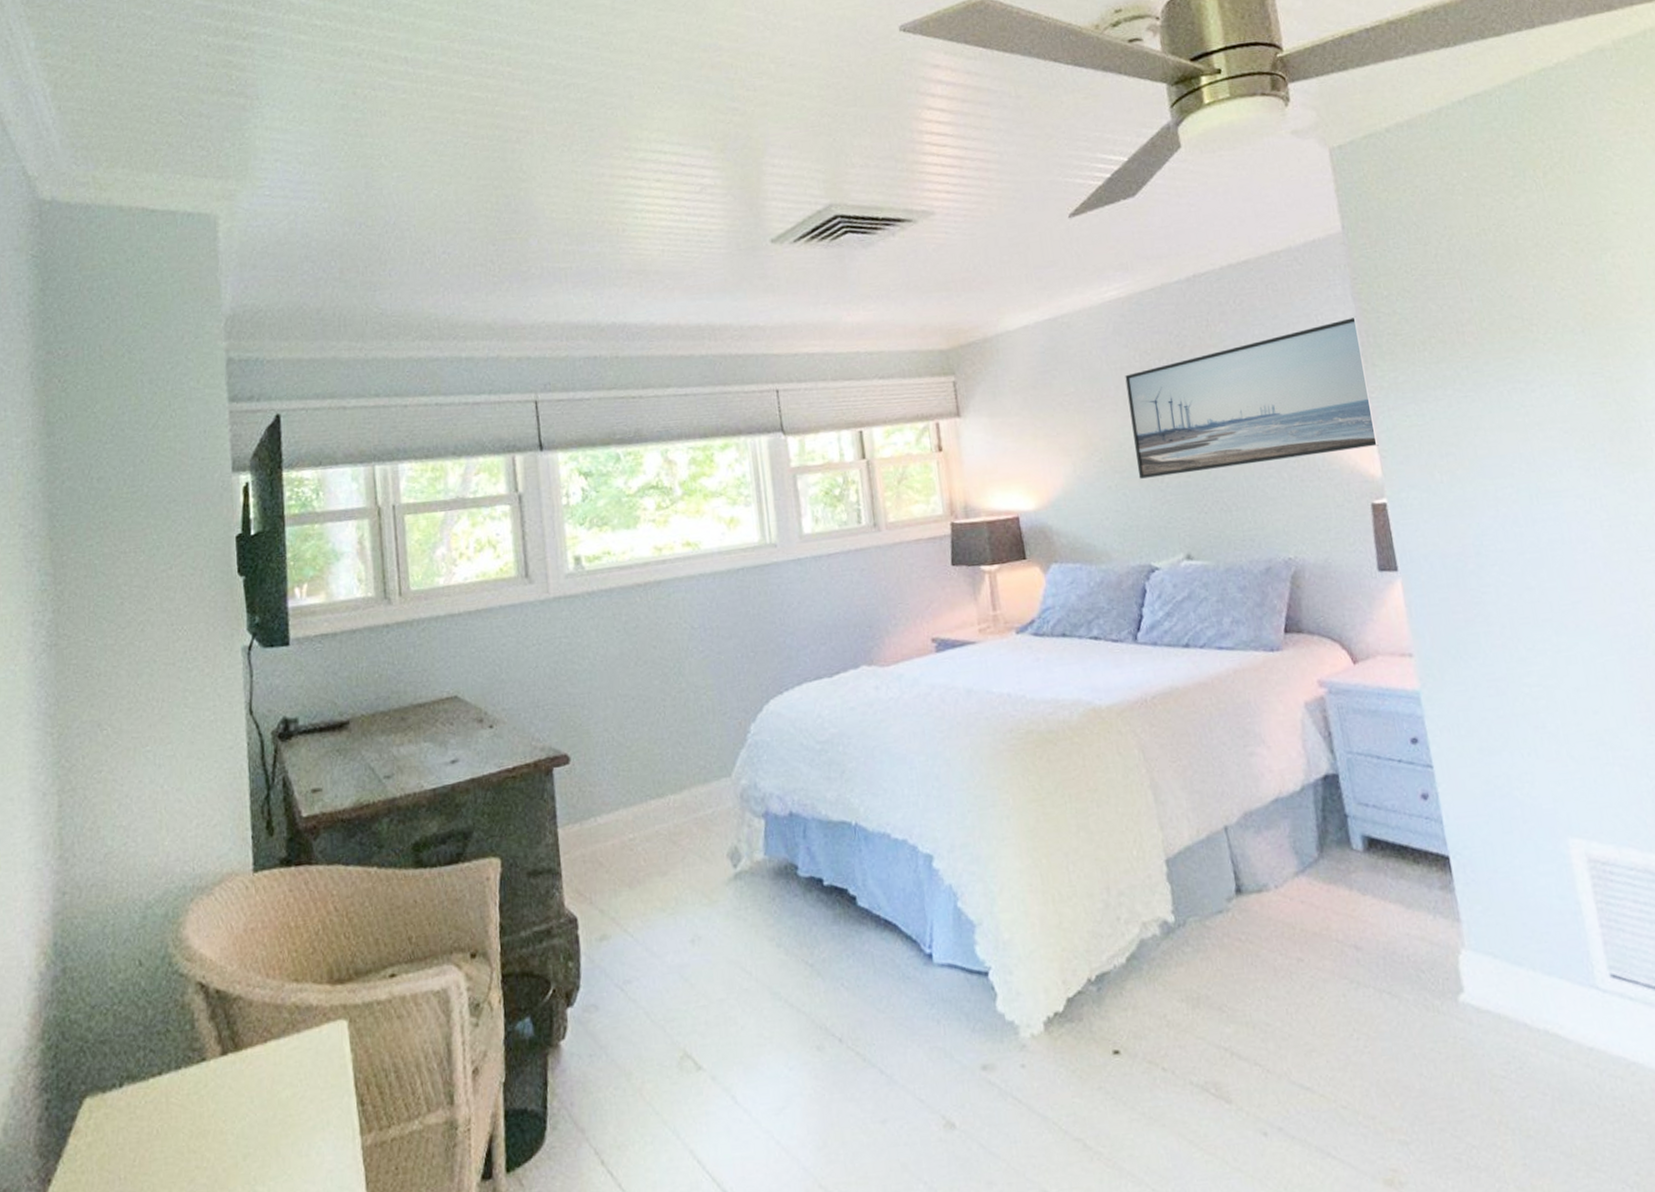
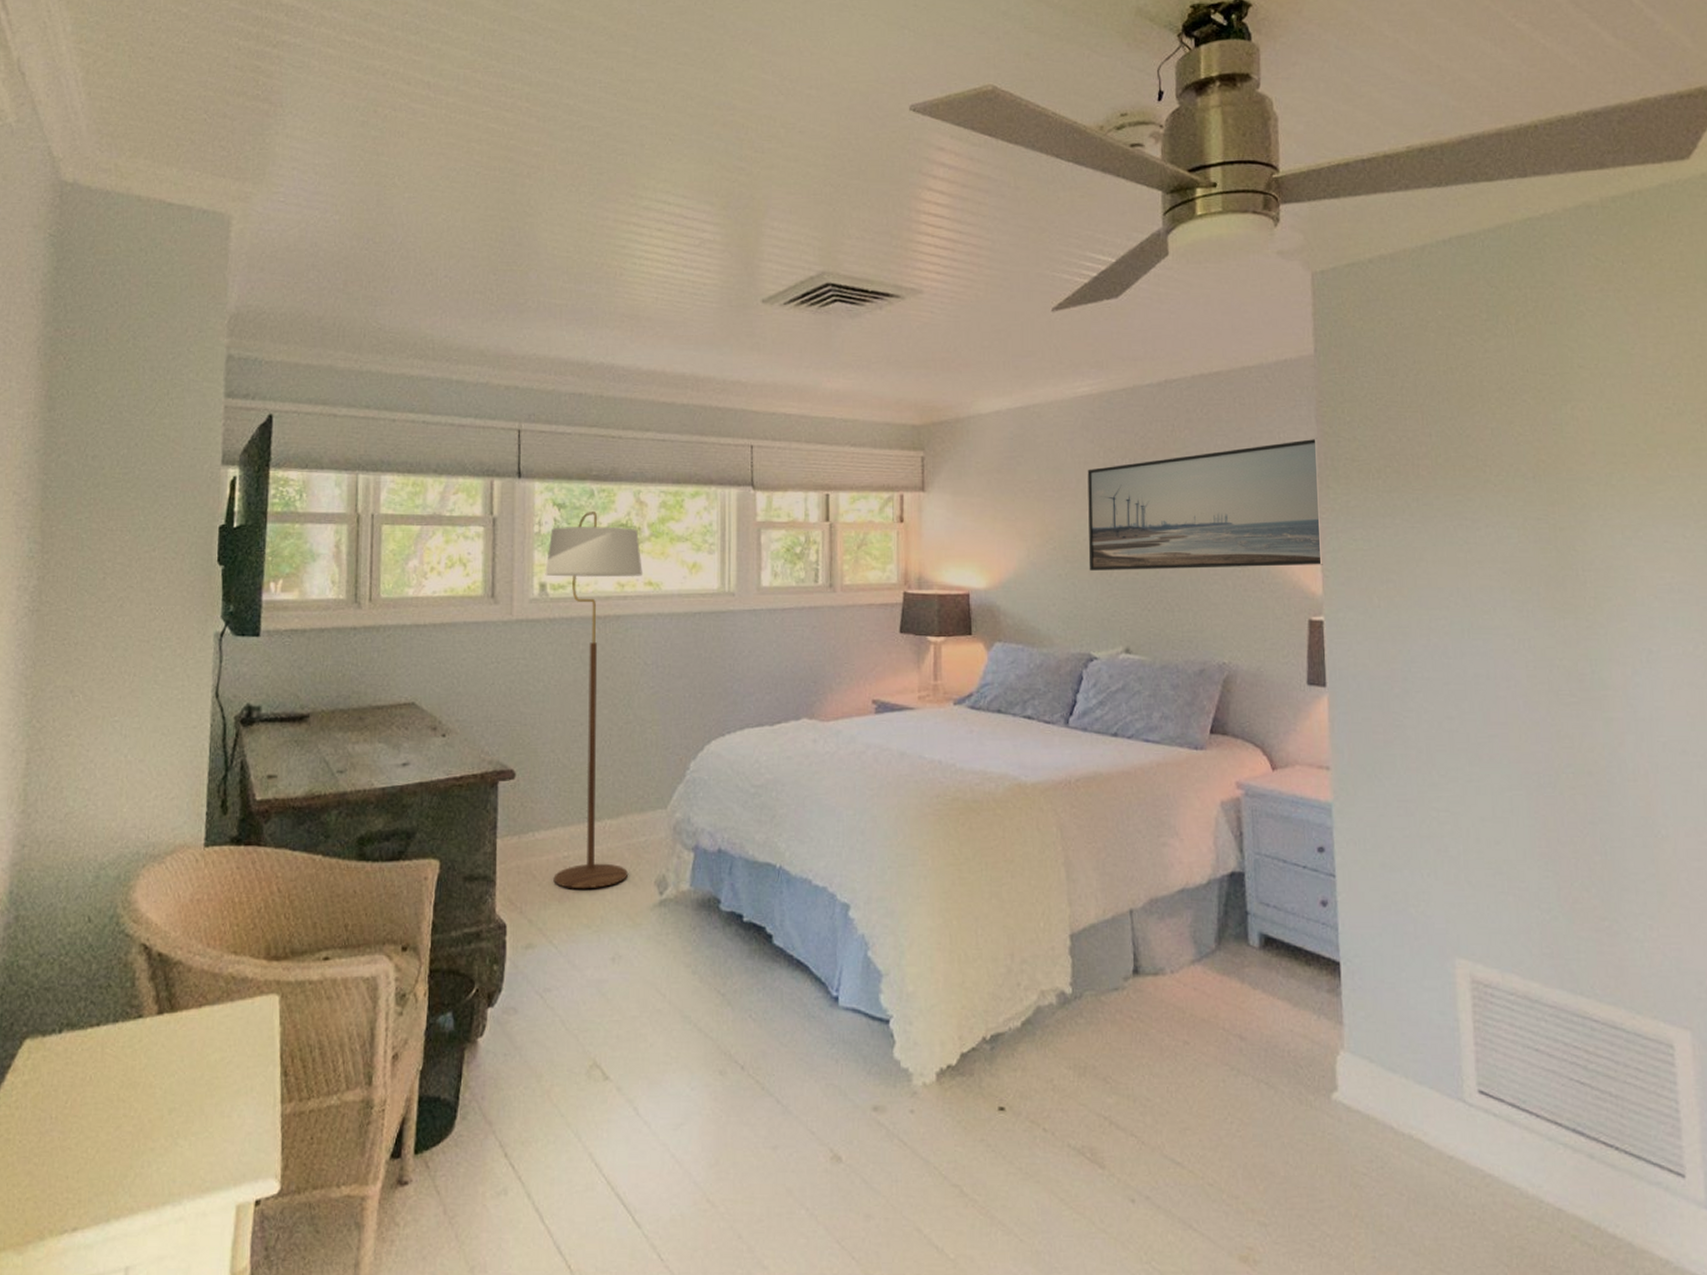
floor lamp: none [578,475,698,873] -> present [545,510,643,889]

